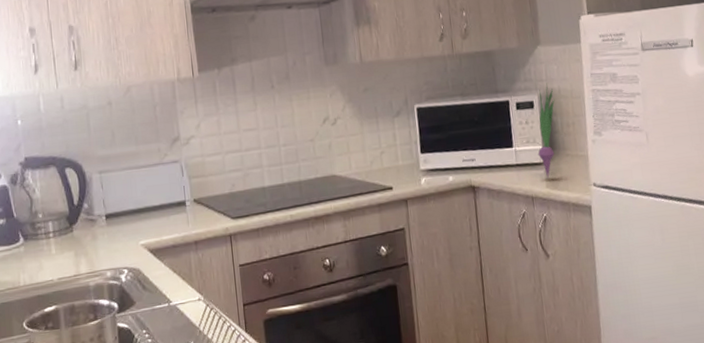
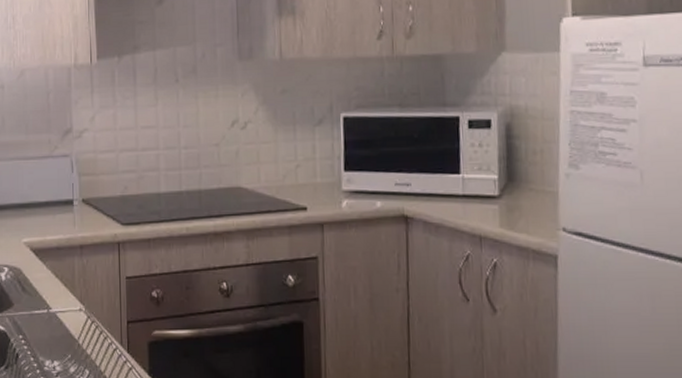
root vegetable: present [538,82,555,178] -> none [491,98,520,216]

